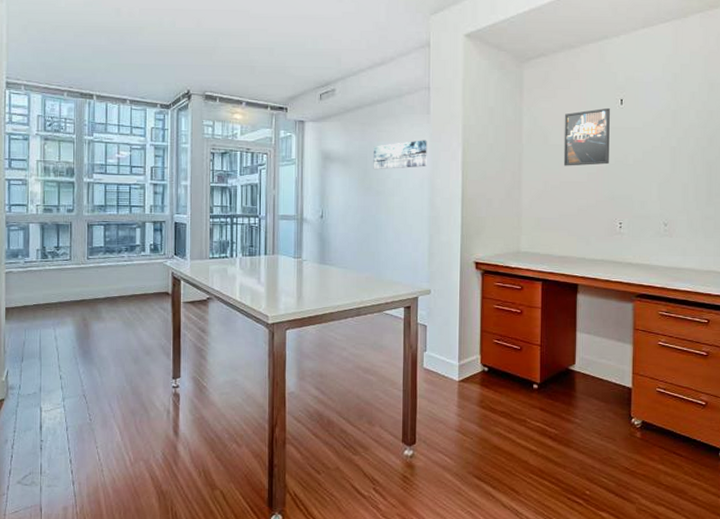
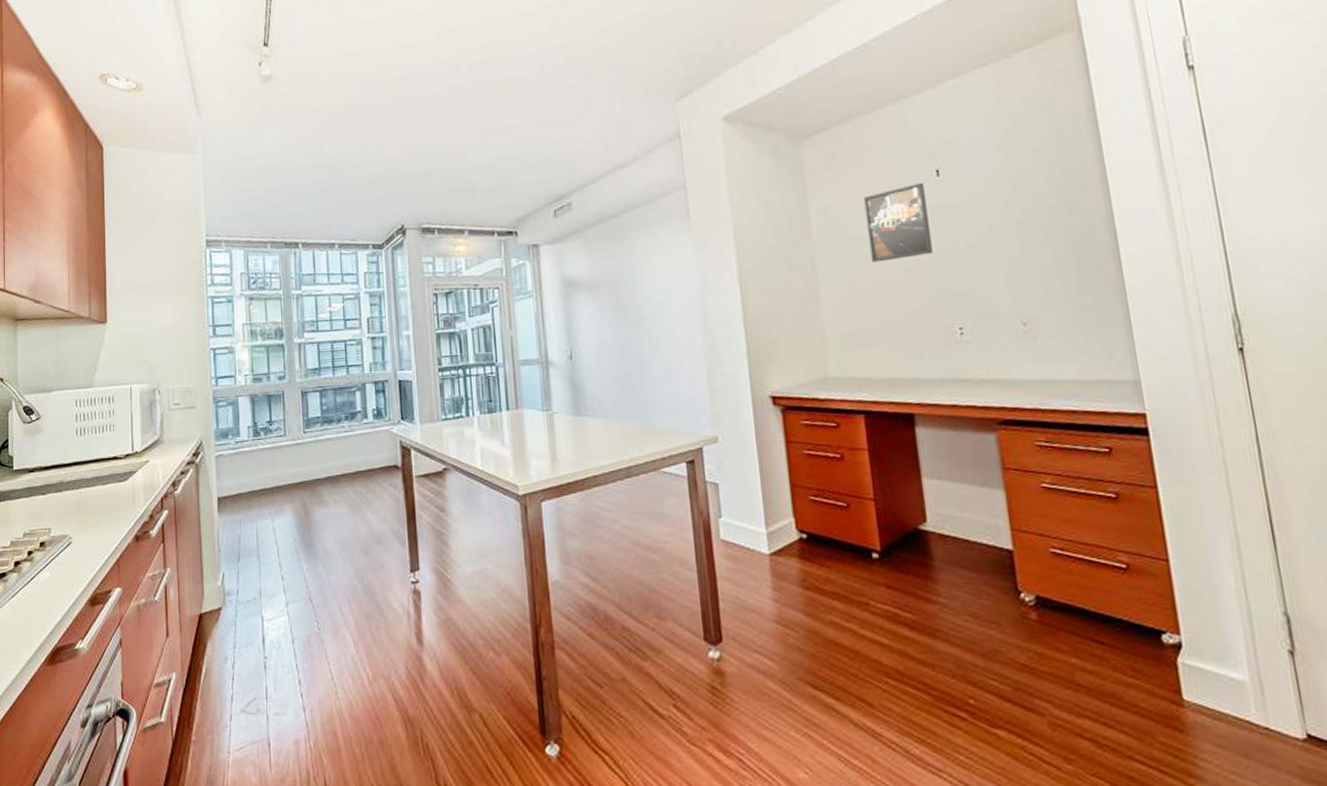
wall art: present [373,140,427,170] -> none [625,250,694,294]

